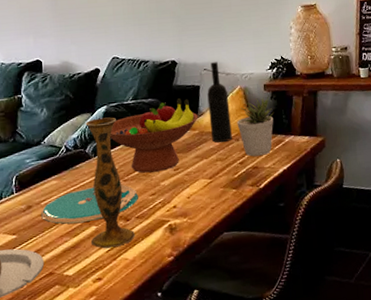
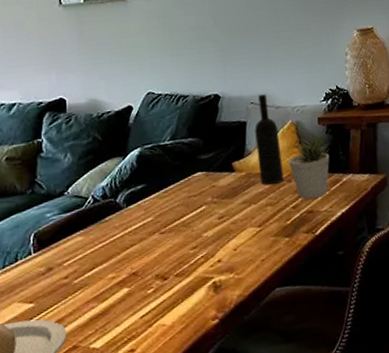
plate: present [41,184,138,224] -> none [64,237,177,288]
vase: present [85,117,135,249] -> none [116,160,174,314]
fruit bowl: present [110,98,198,173] -> none [144,136,245,224]

